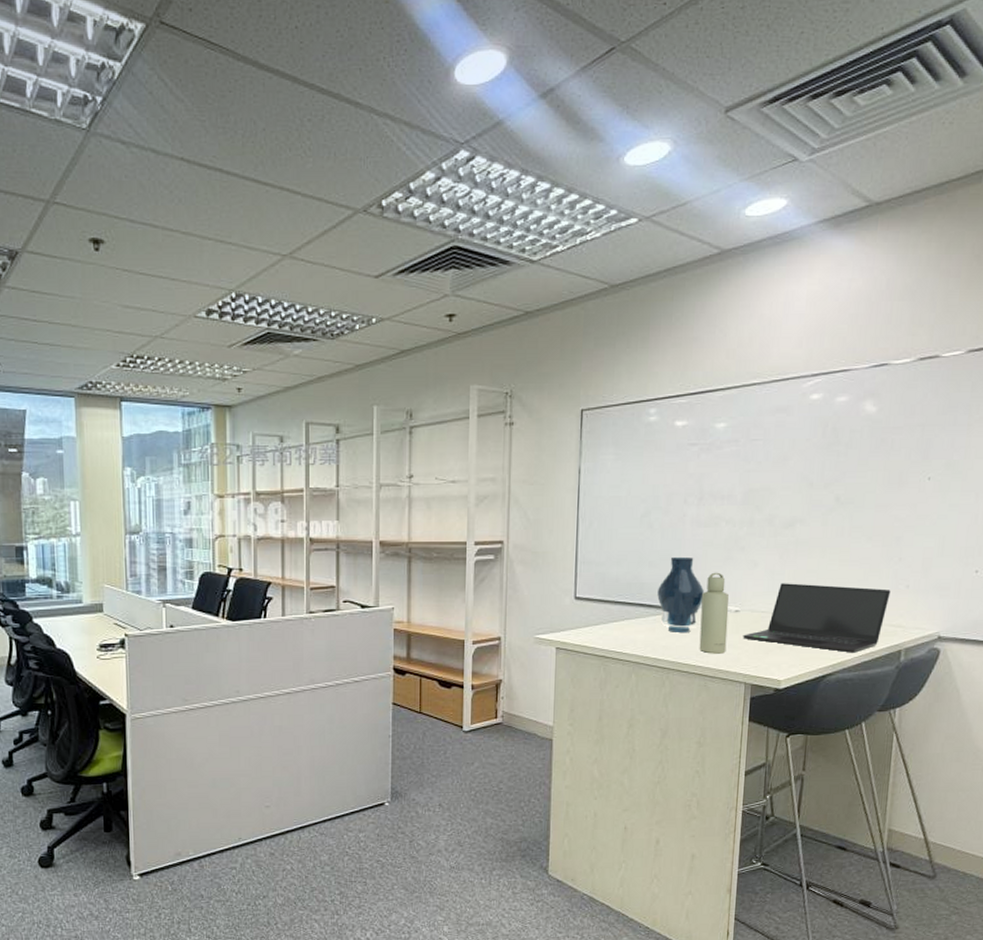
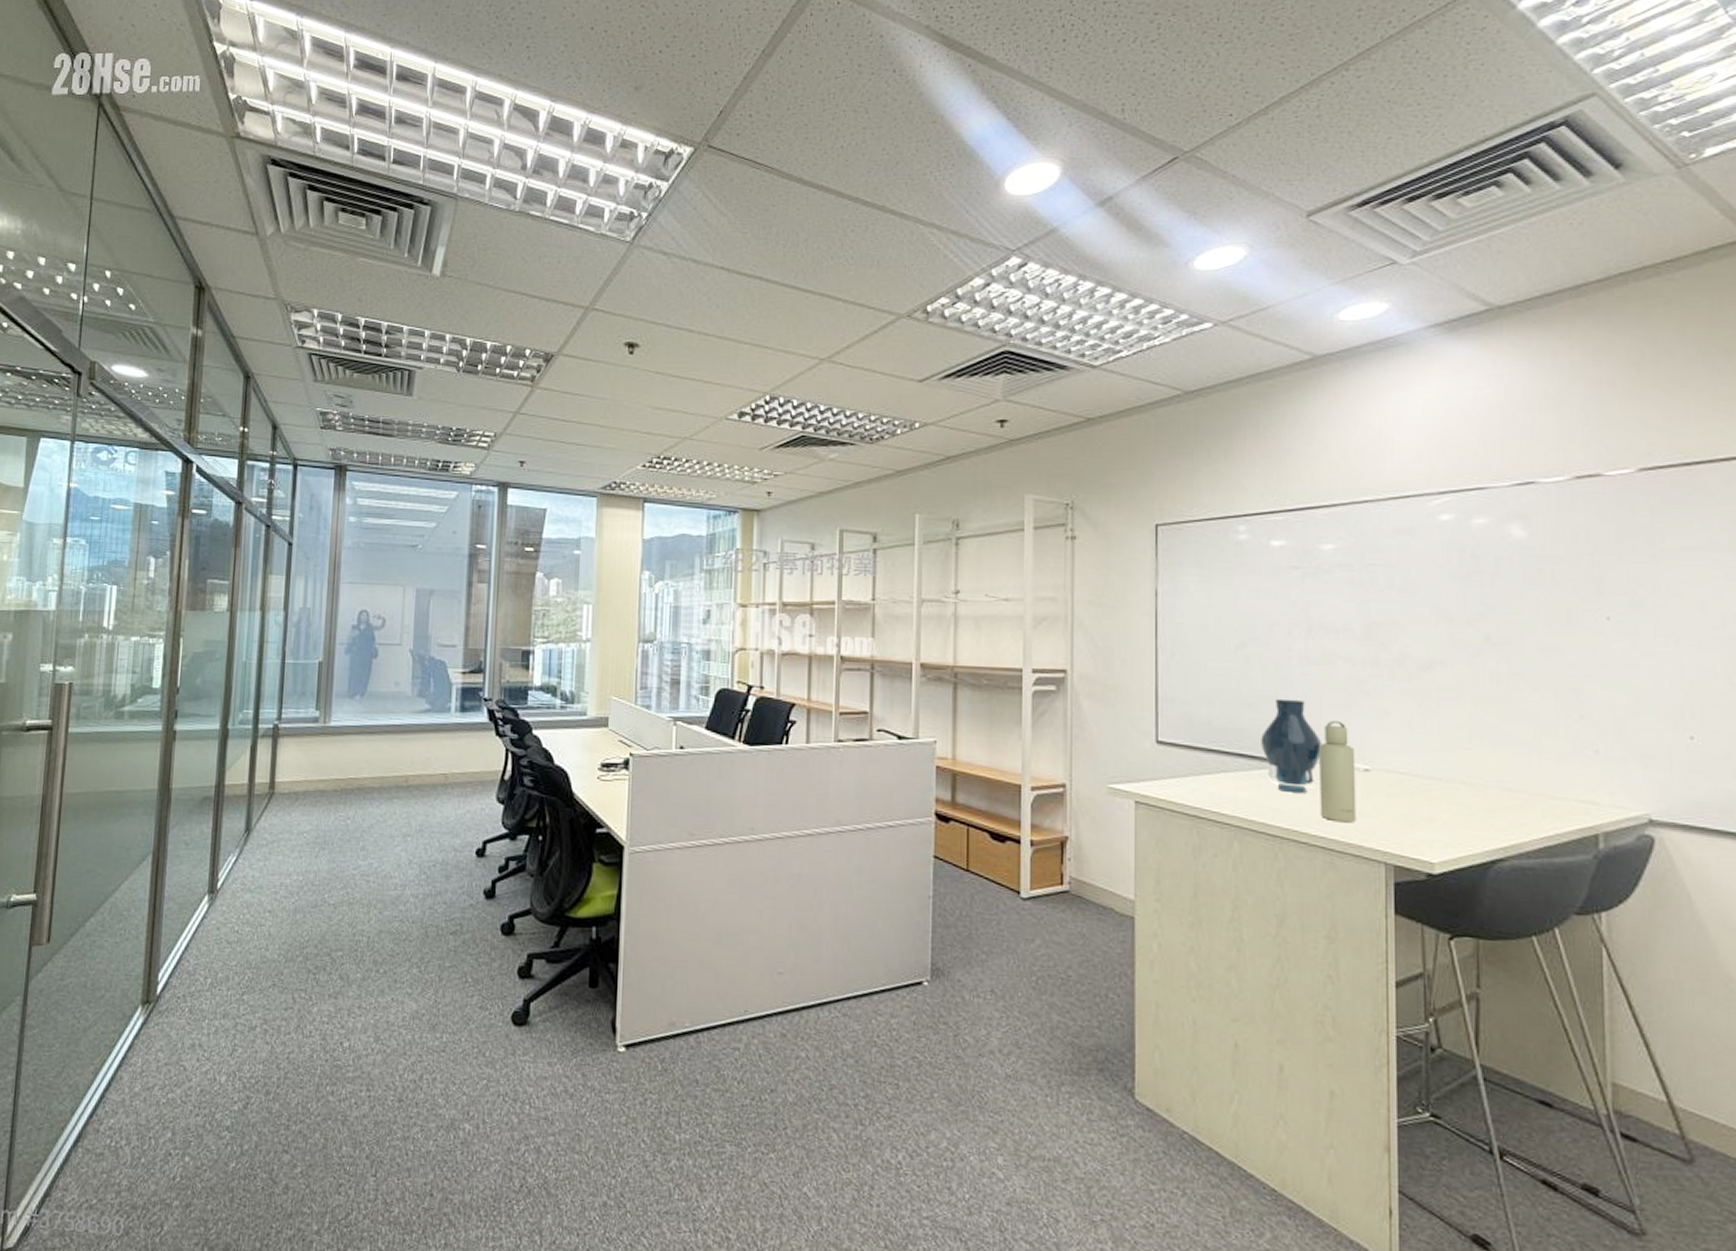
laptop: present [743,583,891,653] -> none [1377,738,1574,834]

